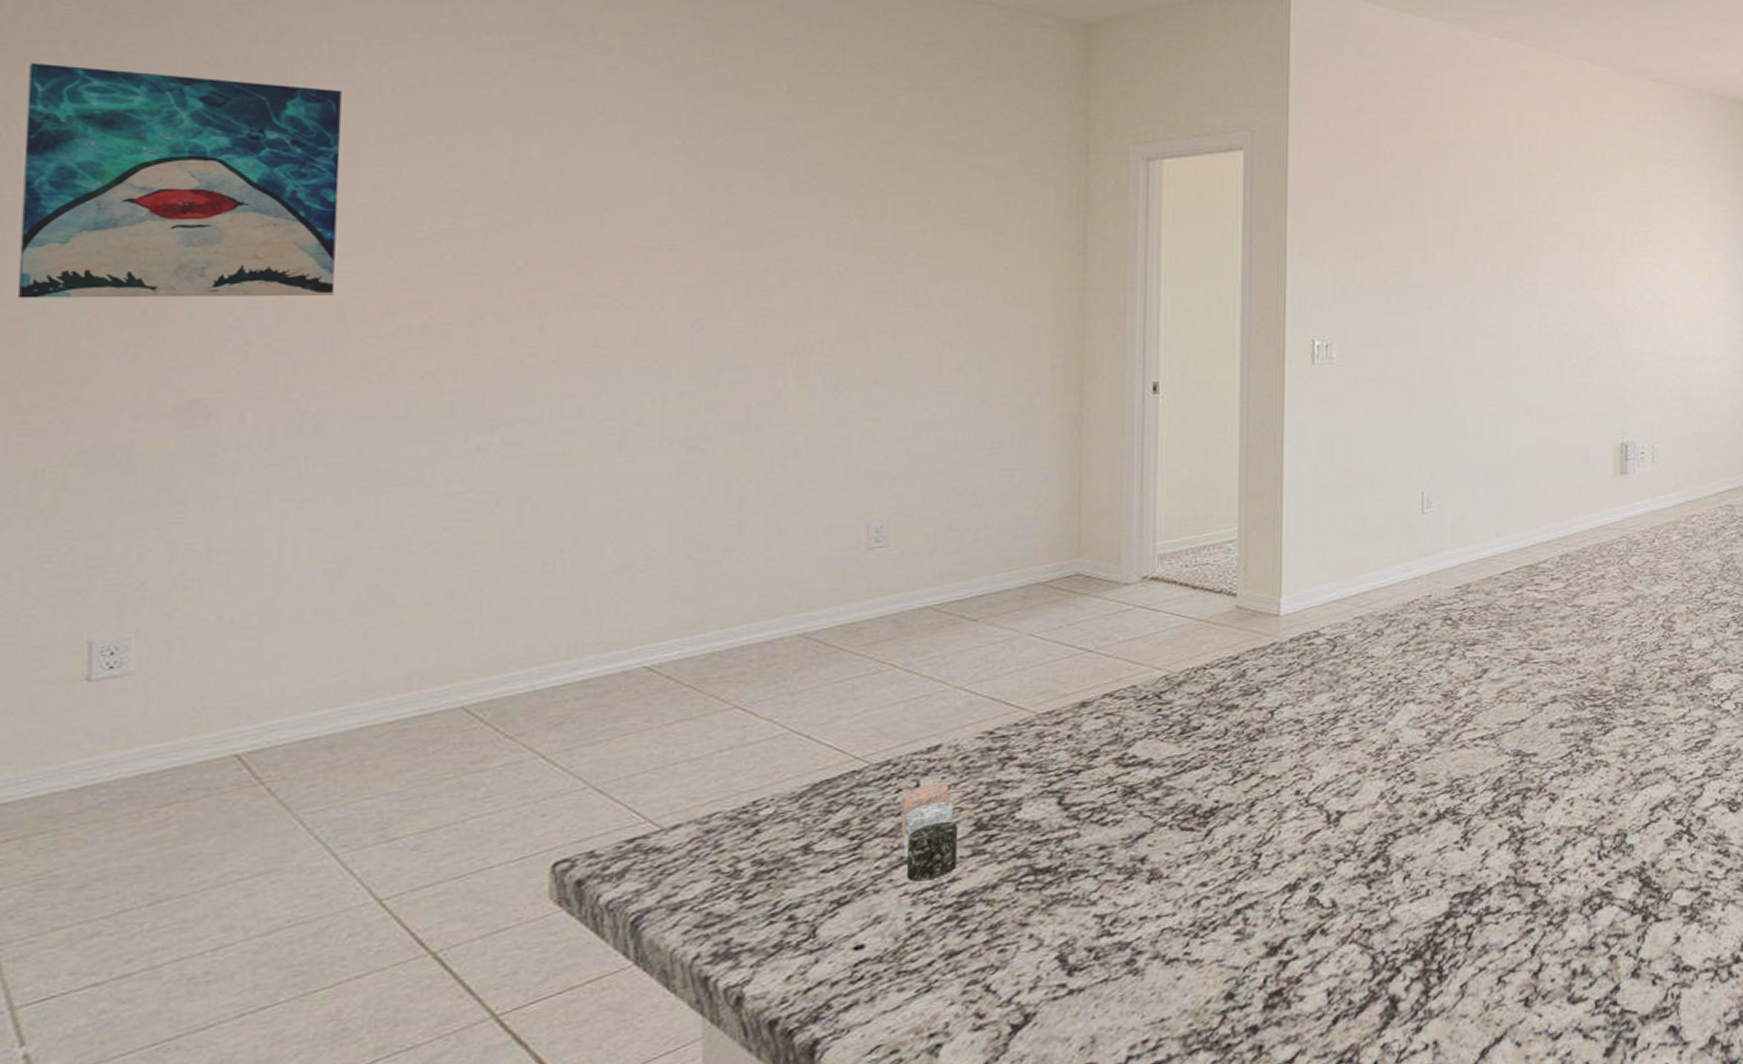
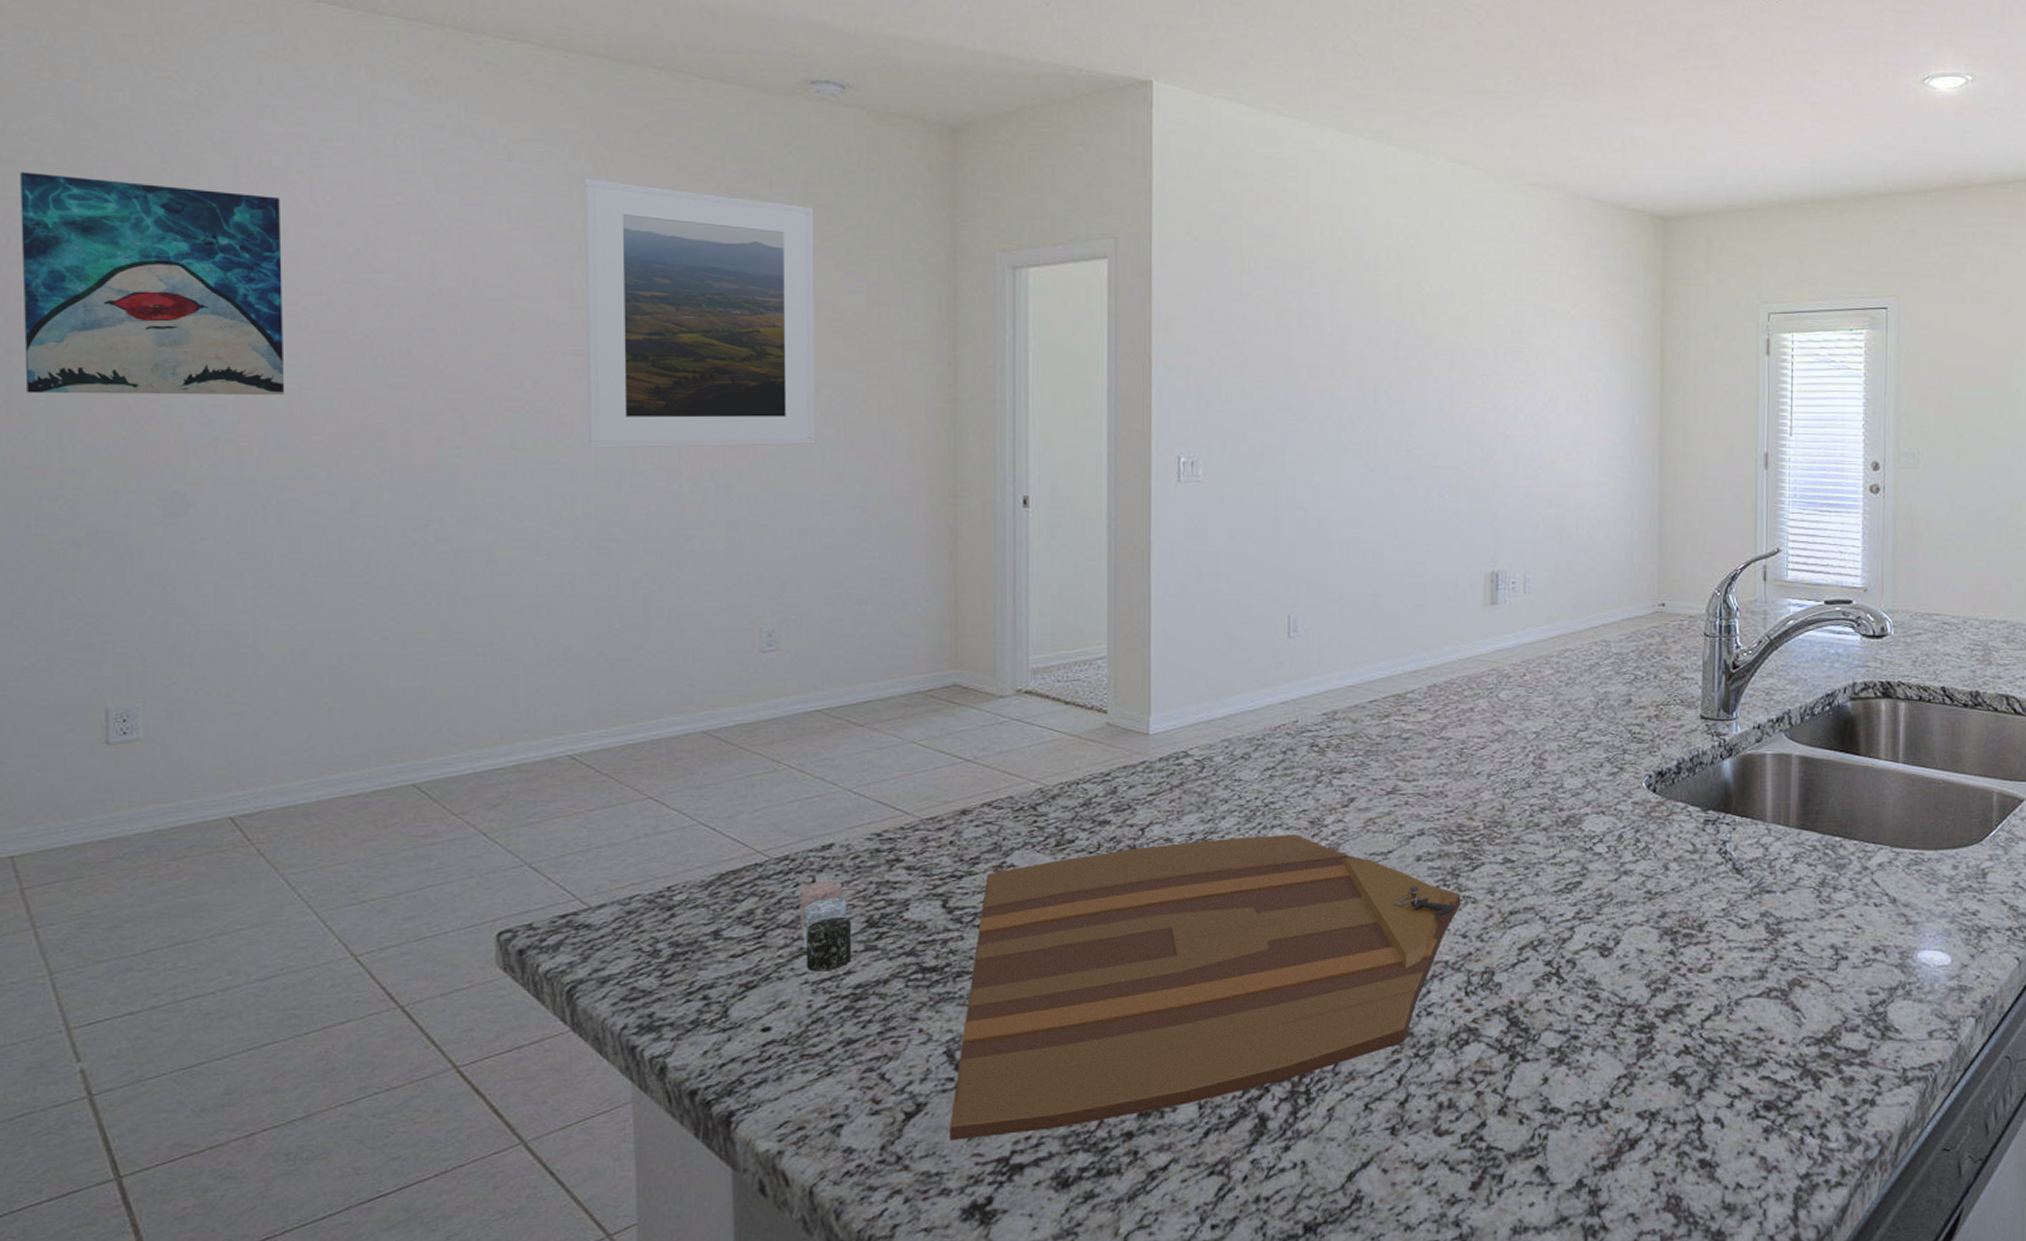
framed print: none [683,71,940,344] -> present [584,178,816,448]
cutting board: none [1060,708,1594,1051] -> present [950,834,1461,1140]

